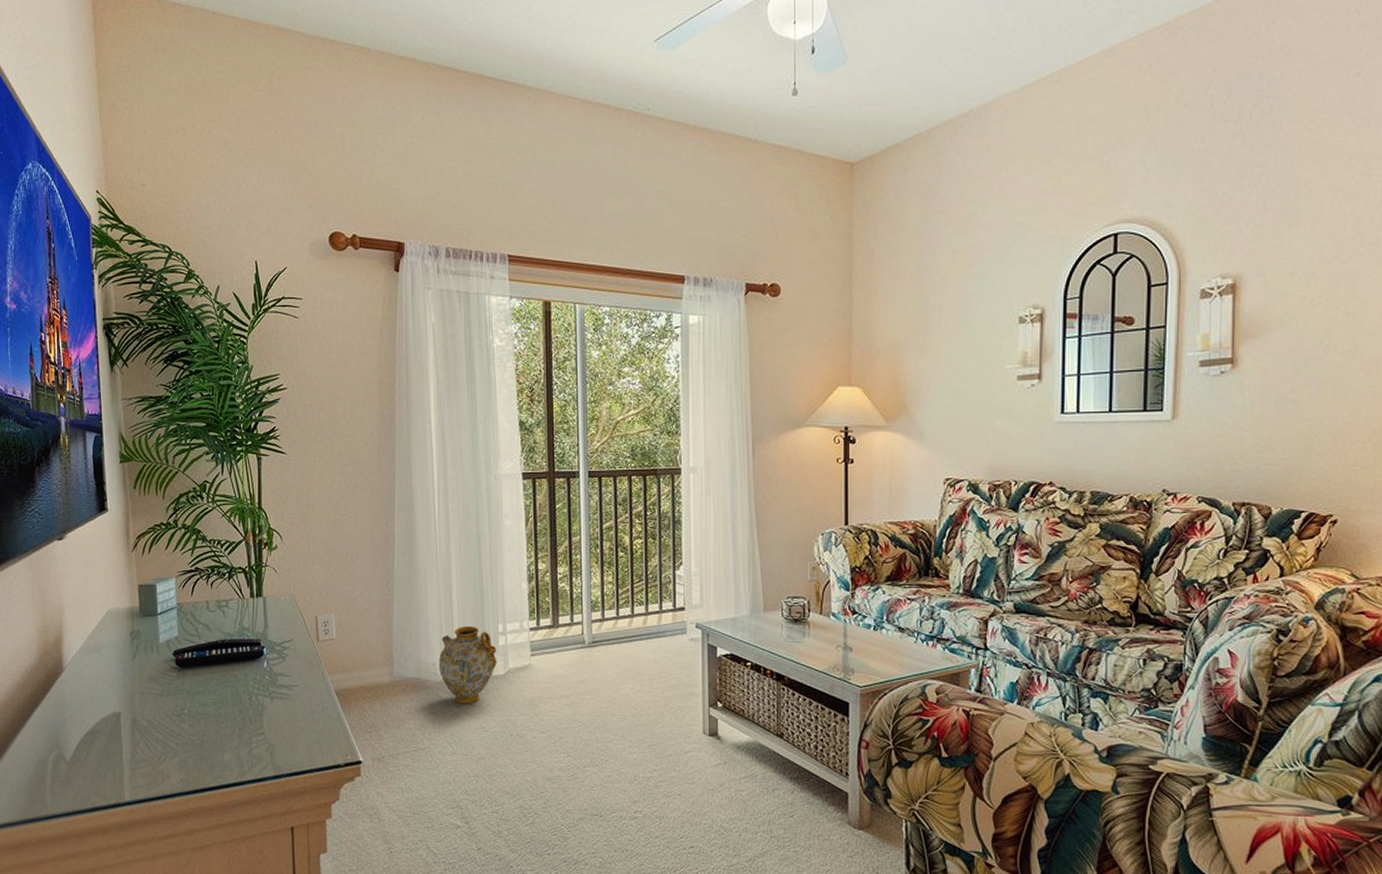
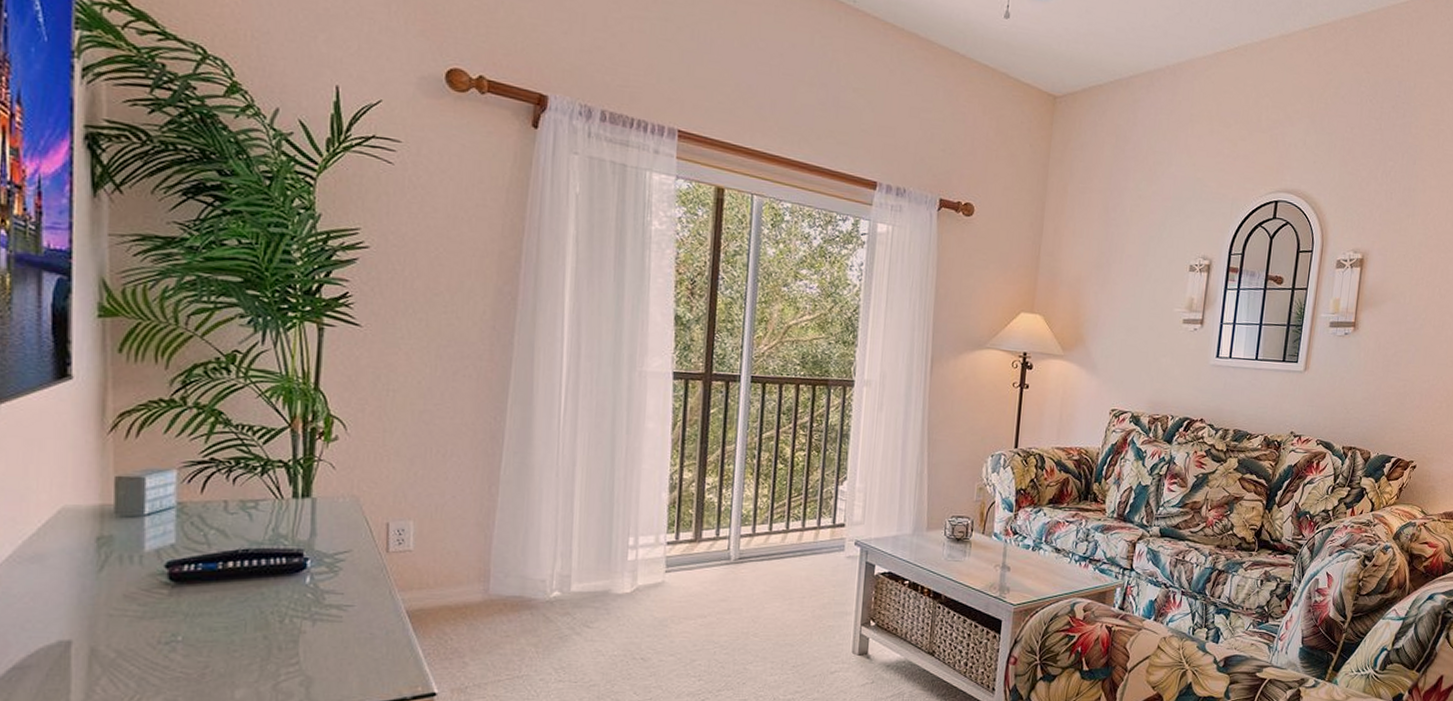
ceramic jug: present [438,625,497,704] -> none [549,538,624,626]

